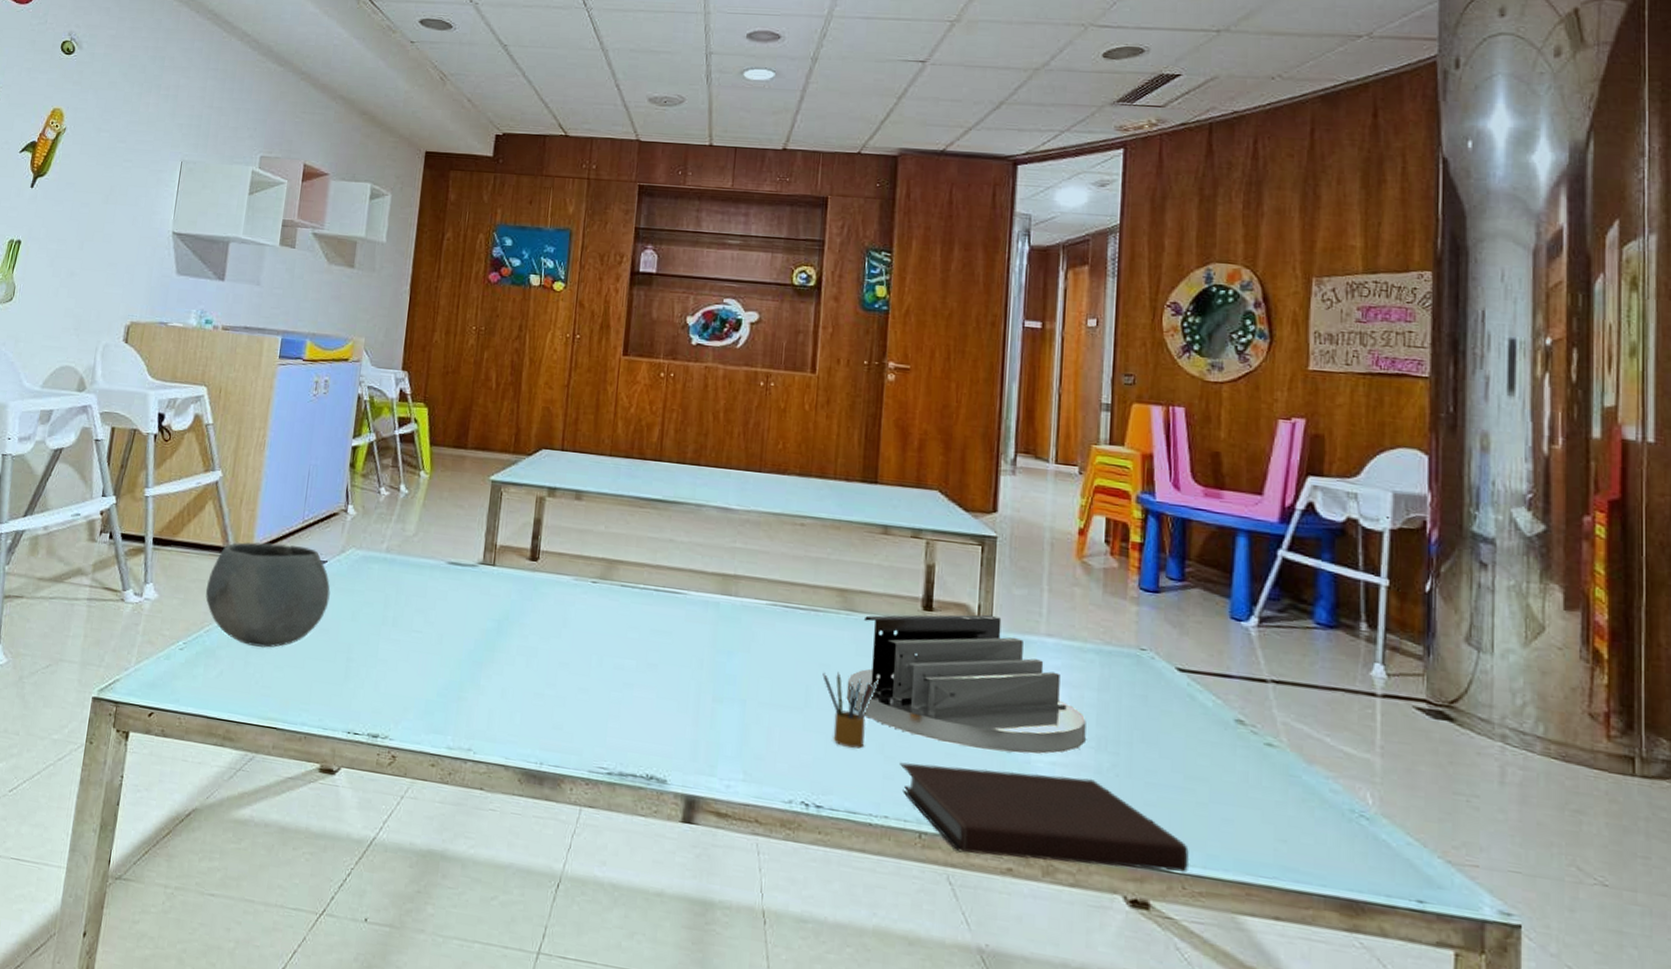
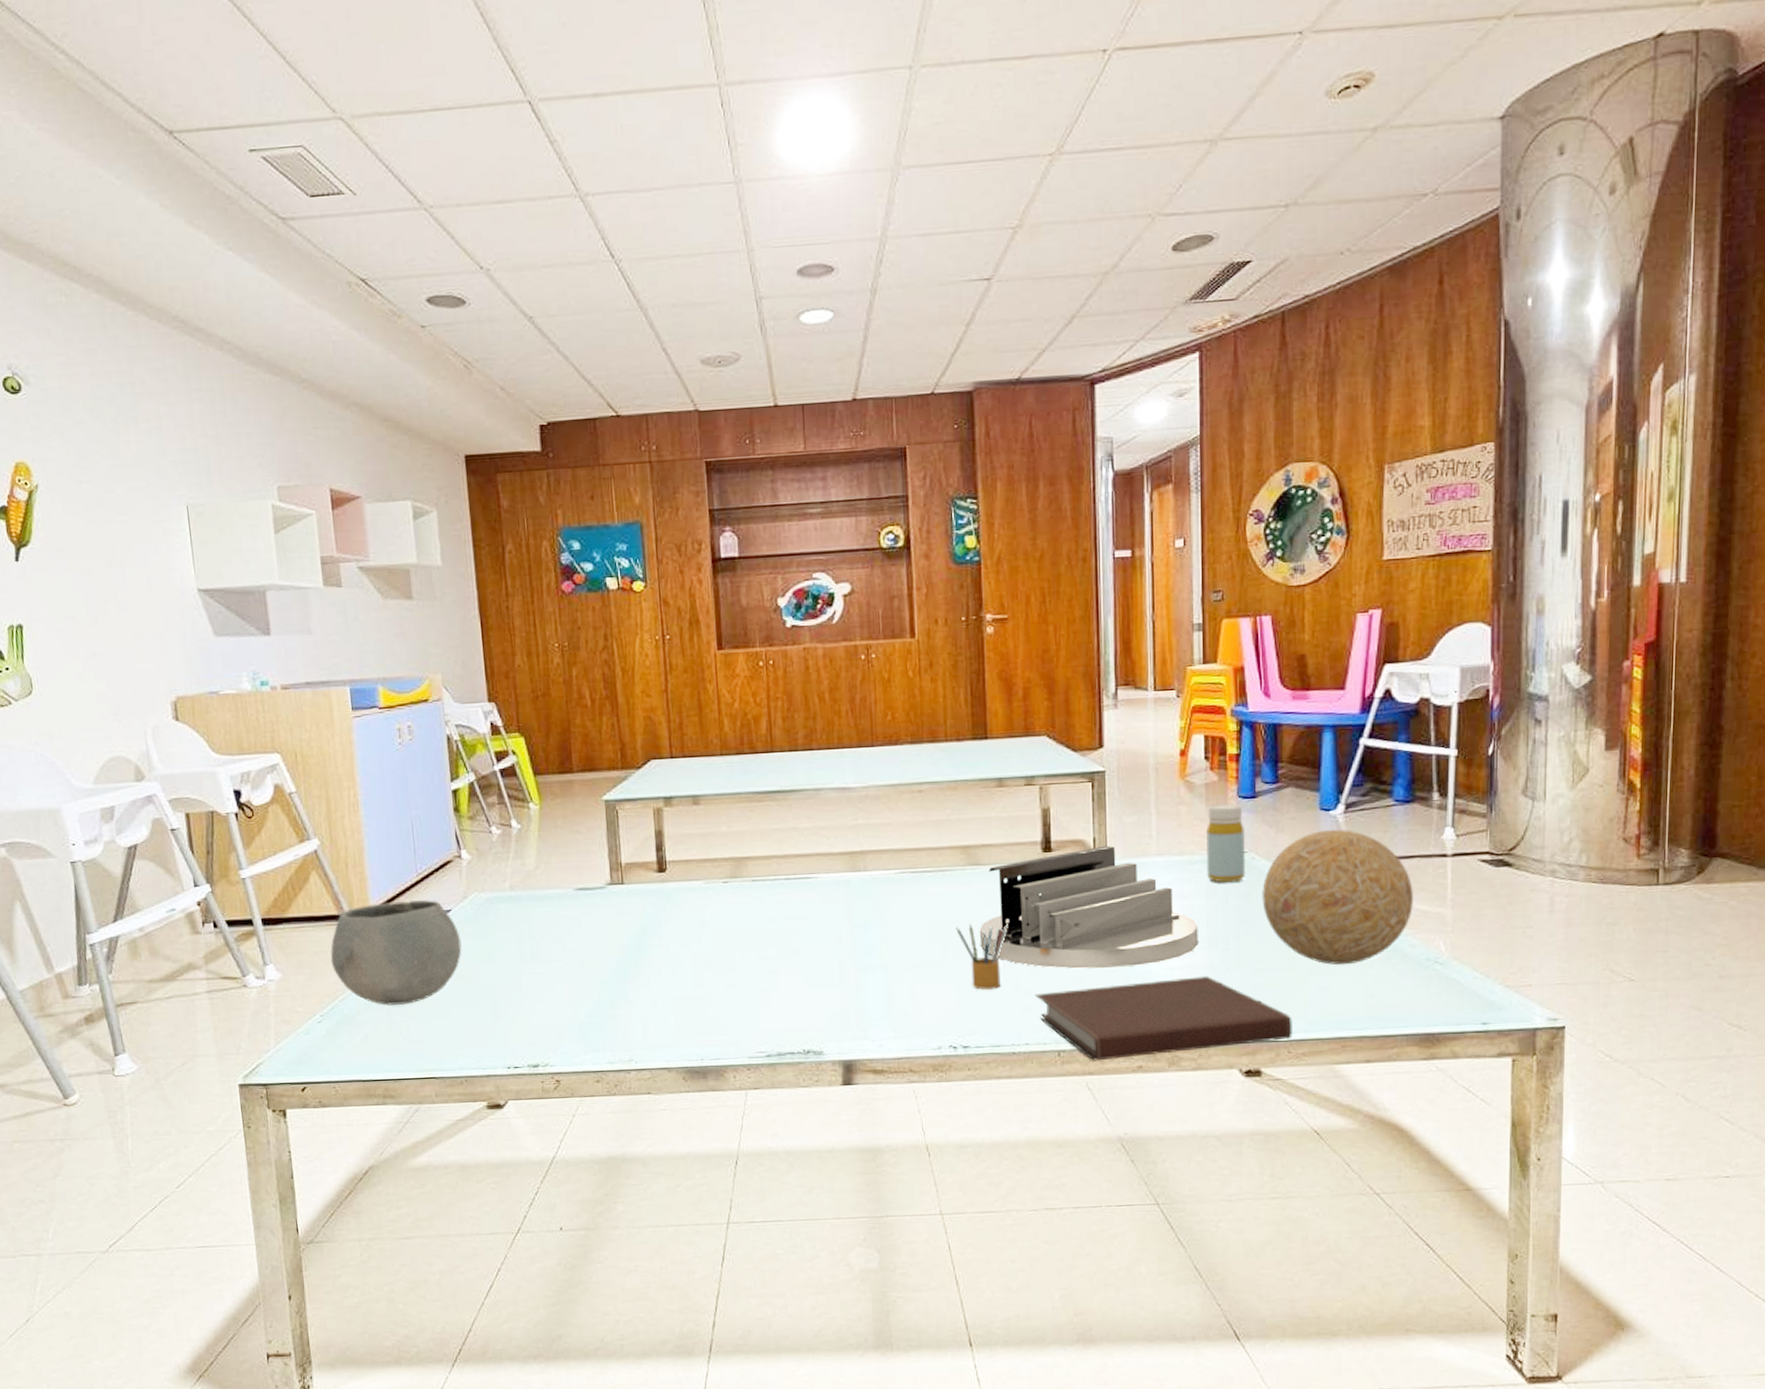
bottle: none [1099,592,1146,681] -> present [1206,804,1246,883]
decorative ball: none [1160,641,1336,799] -> present [1262,829,1413,965]

